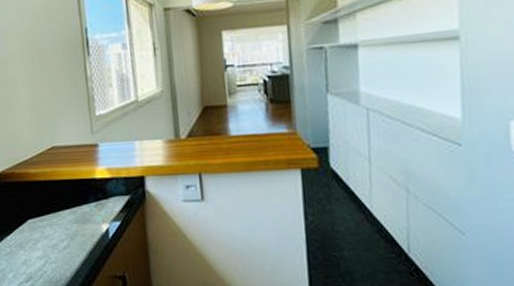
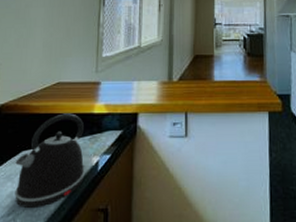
kettle: none [23,179,96,274] -> present [15,113,85,207]

